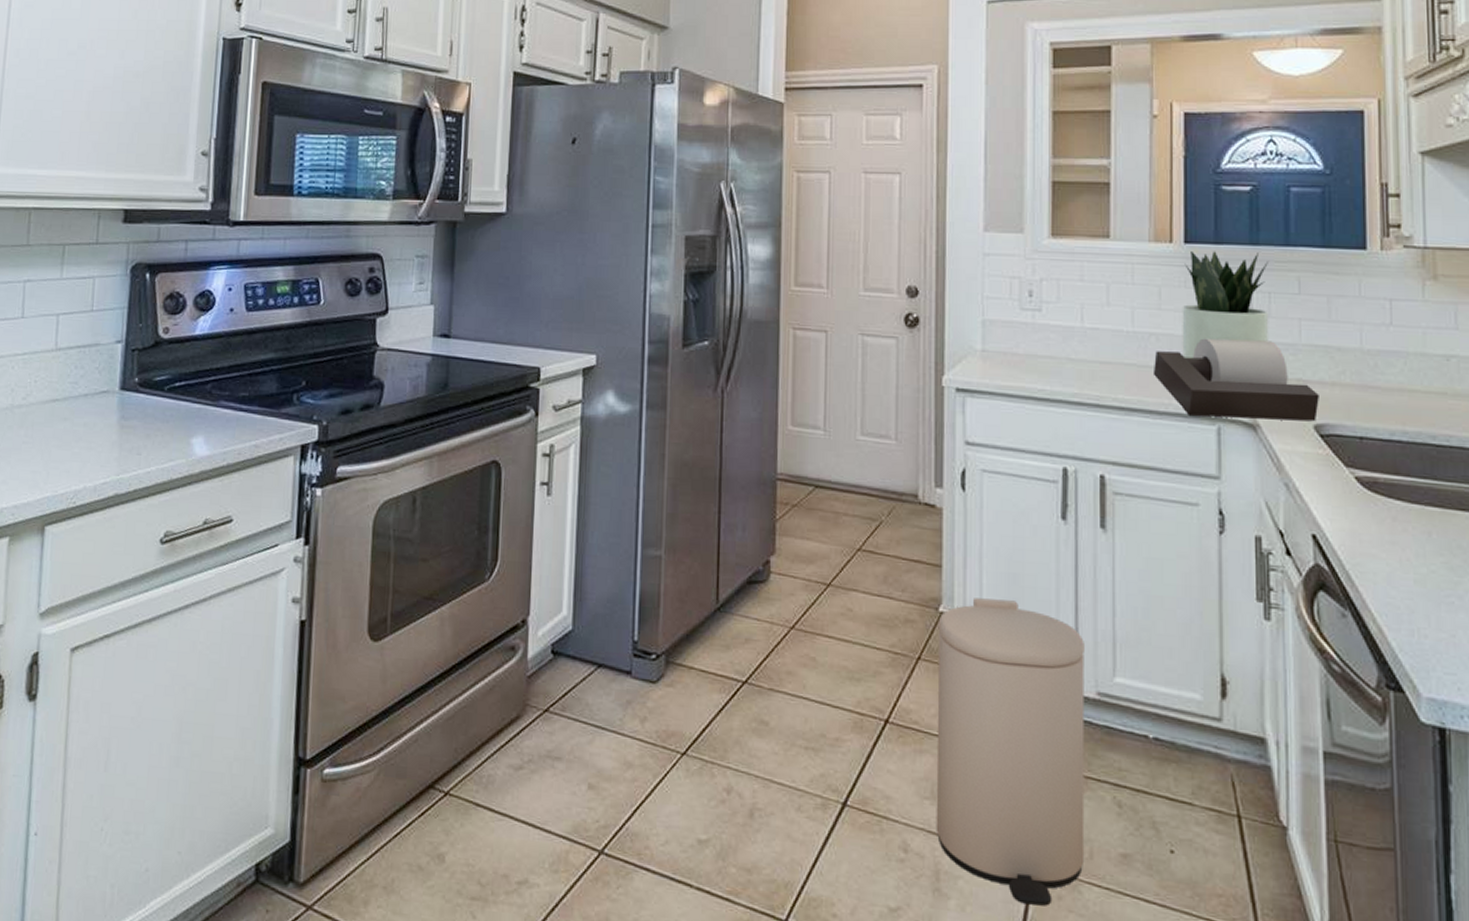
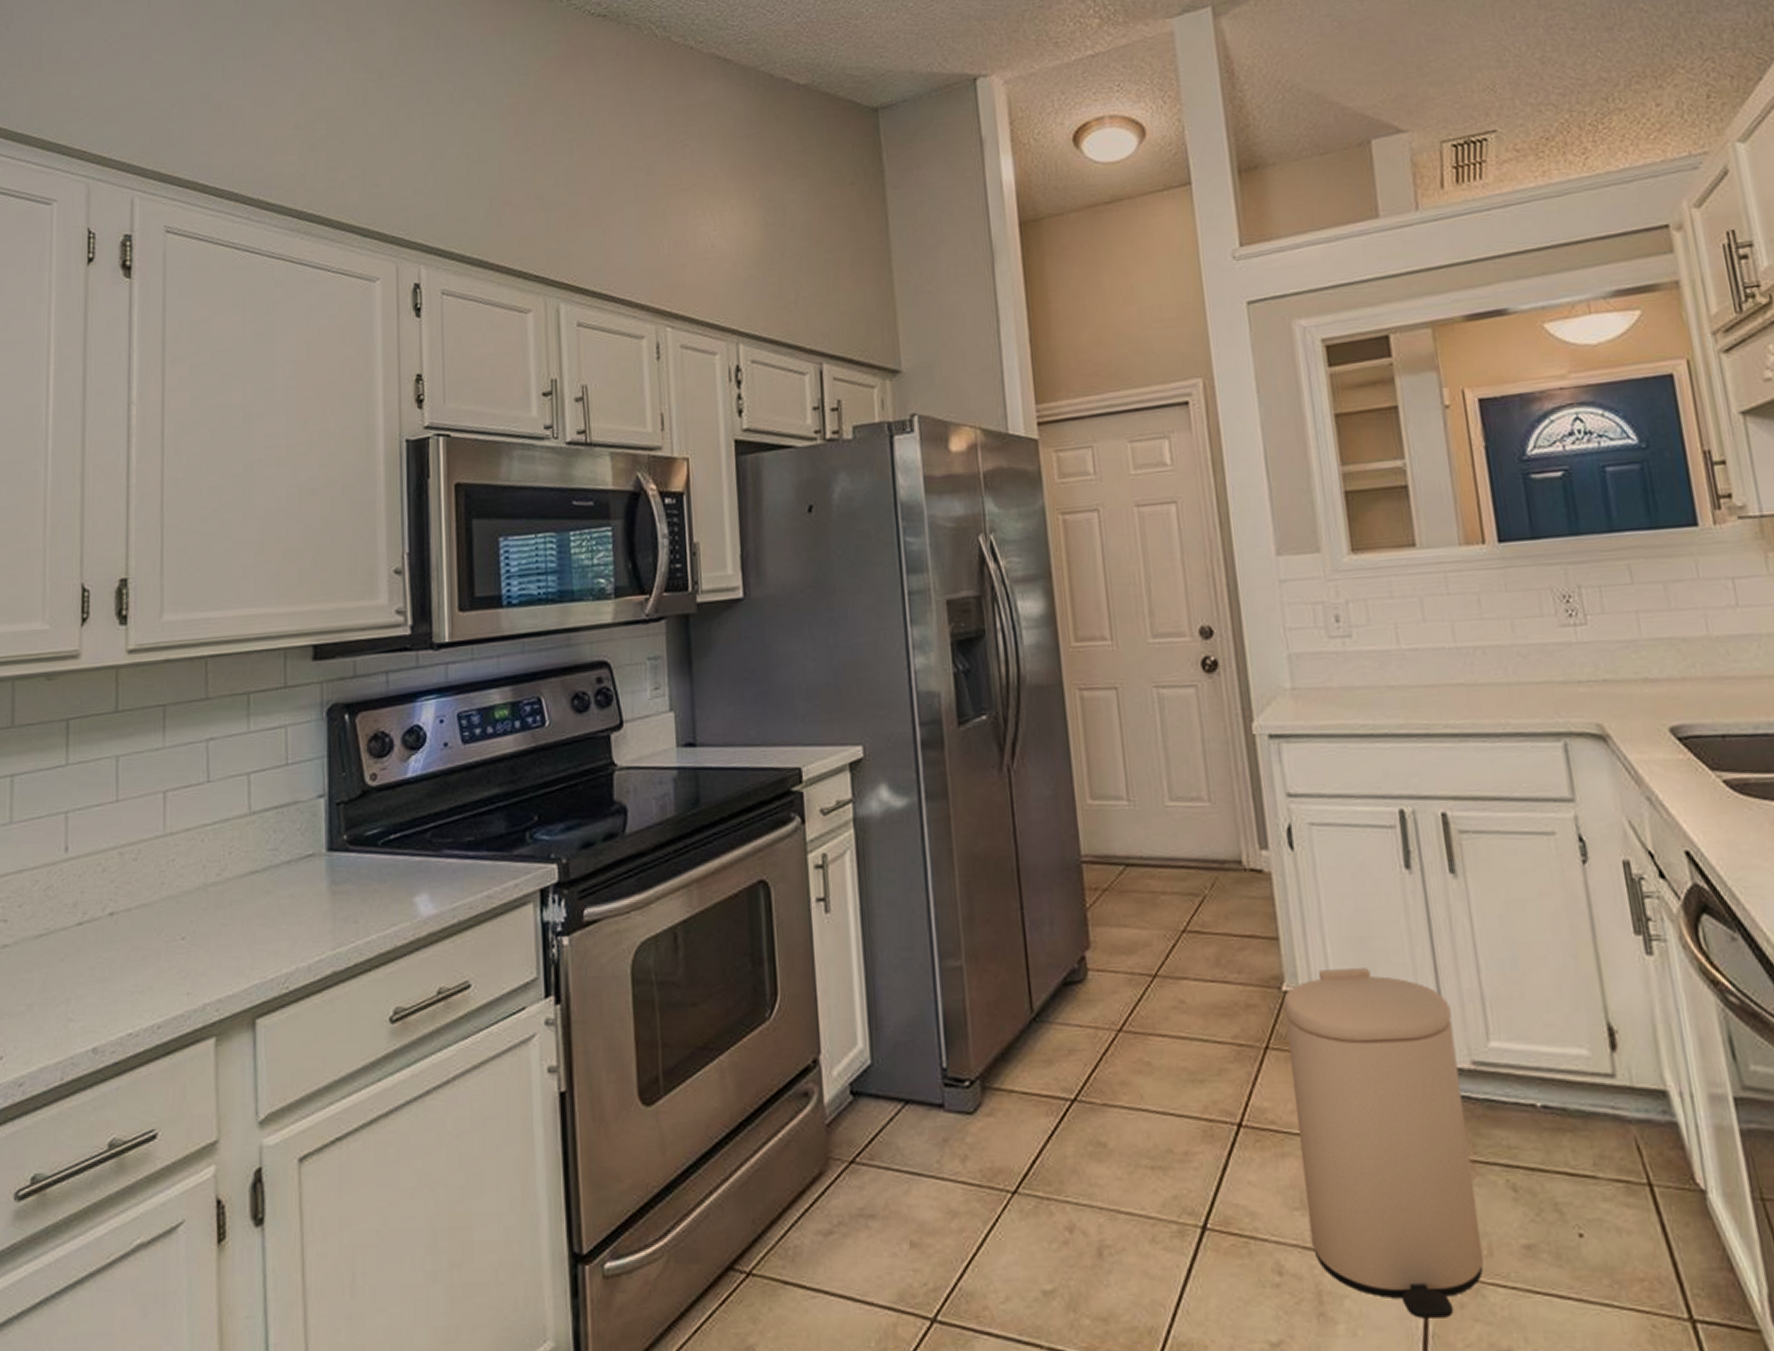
paper towel holder: present [1152,338,1319,422] -> none [1483,639,1672,734]
planter: present [1182,250,1270,359] -> none [1502,543,1607,671]

